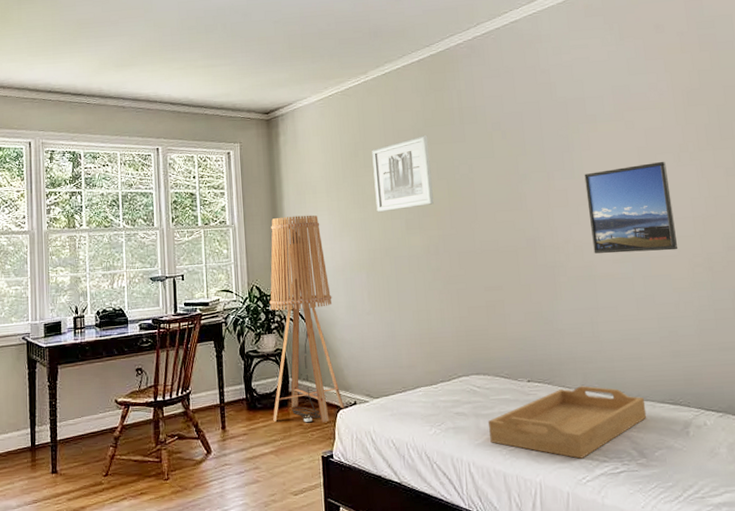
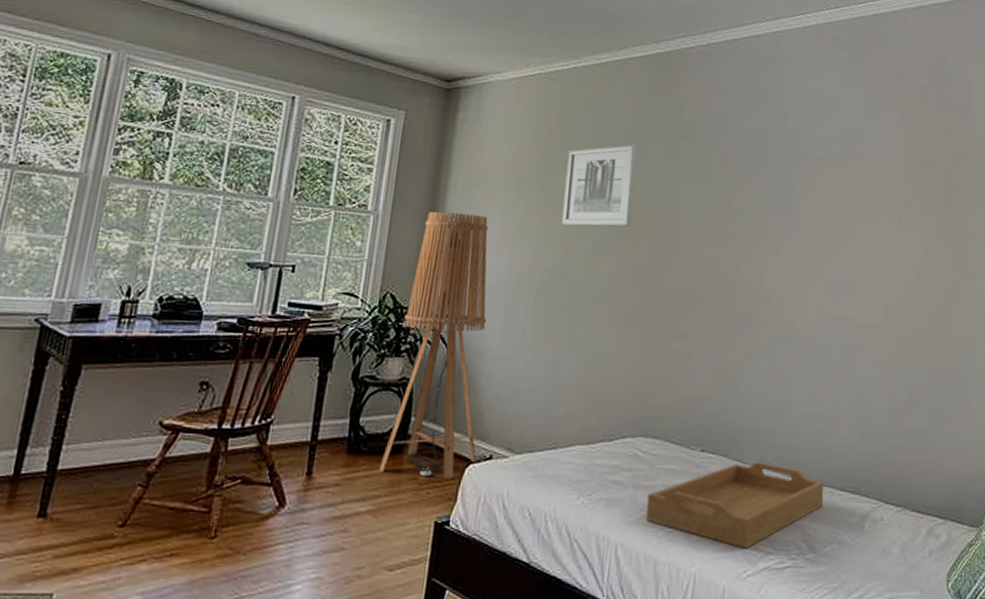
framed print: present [584,161,679,254] -> none [797,219,886,320]

